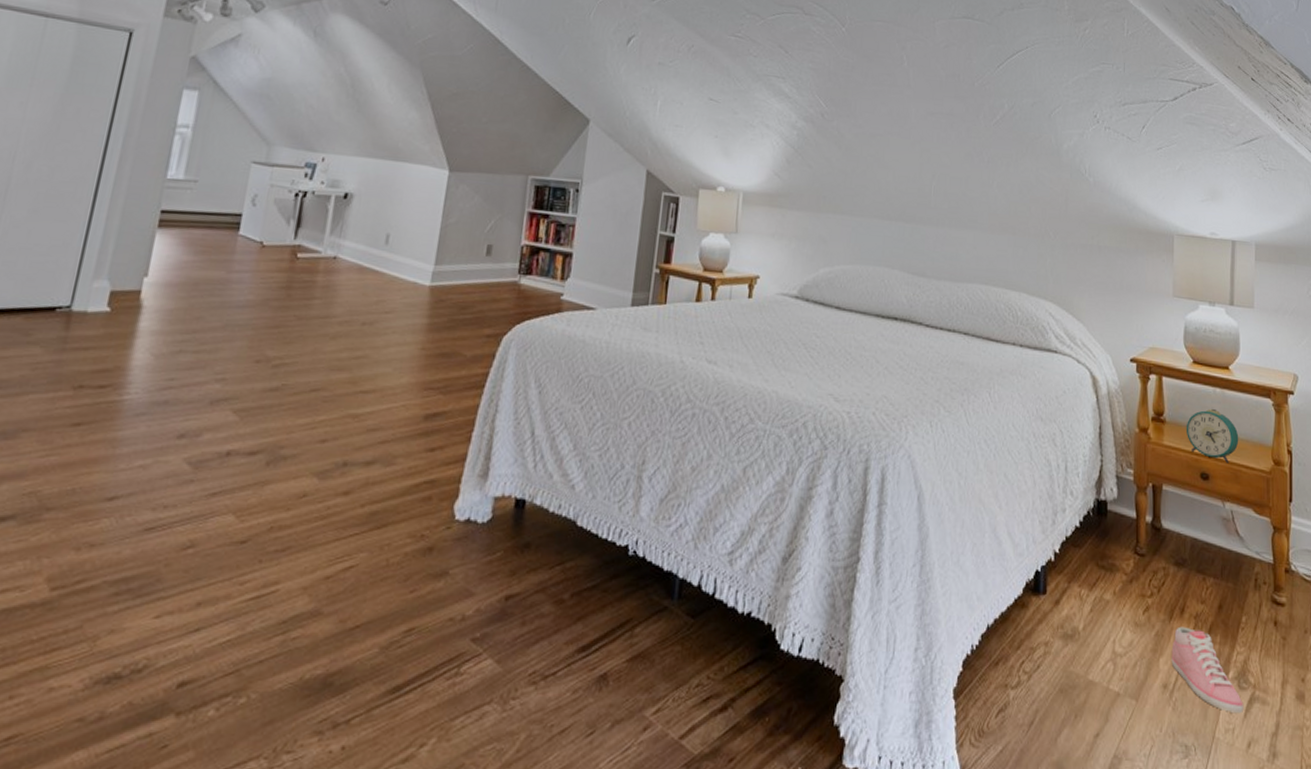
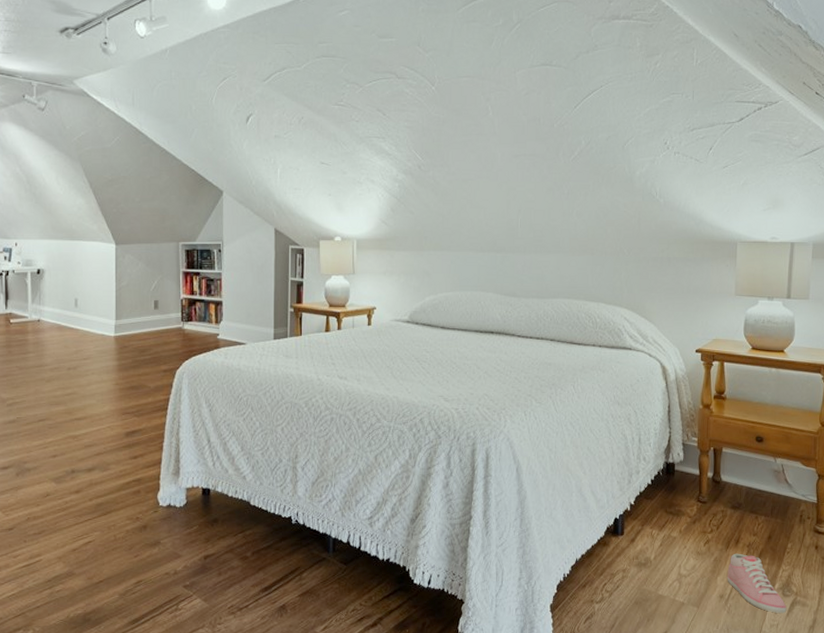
alarm clock: present [1186,408,1239,463] -> none [744,385,791,428]

